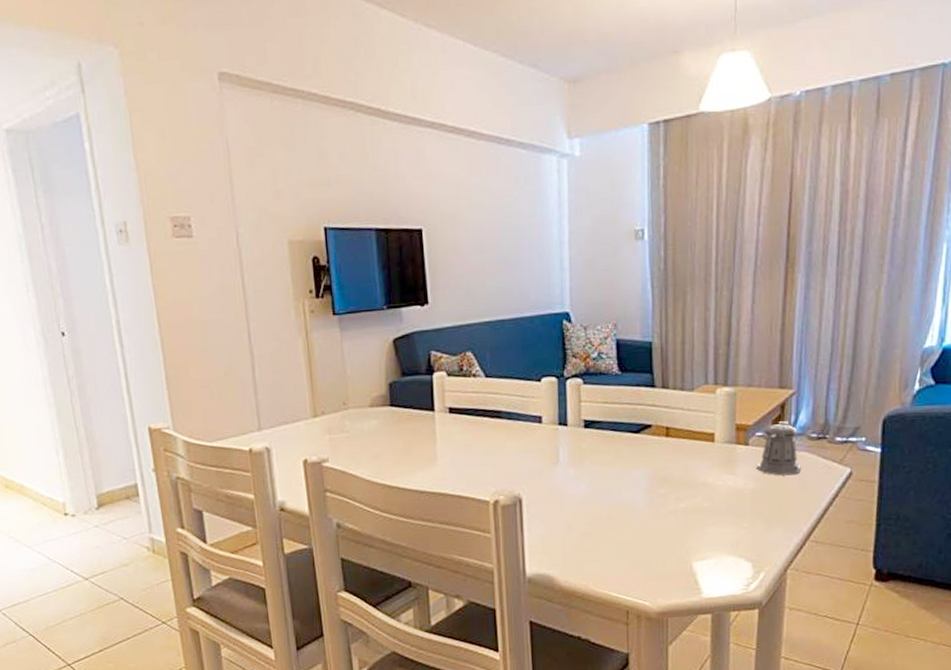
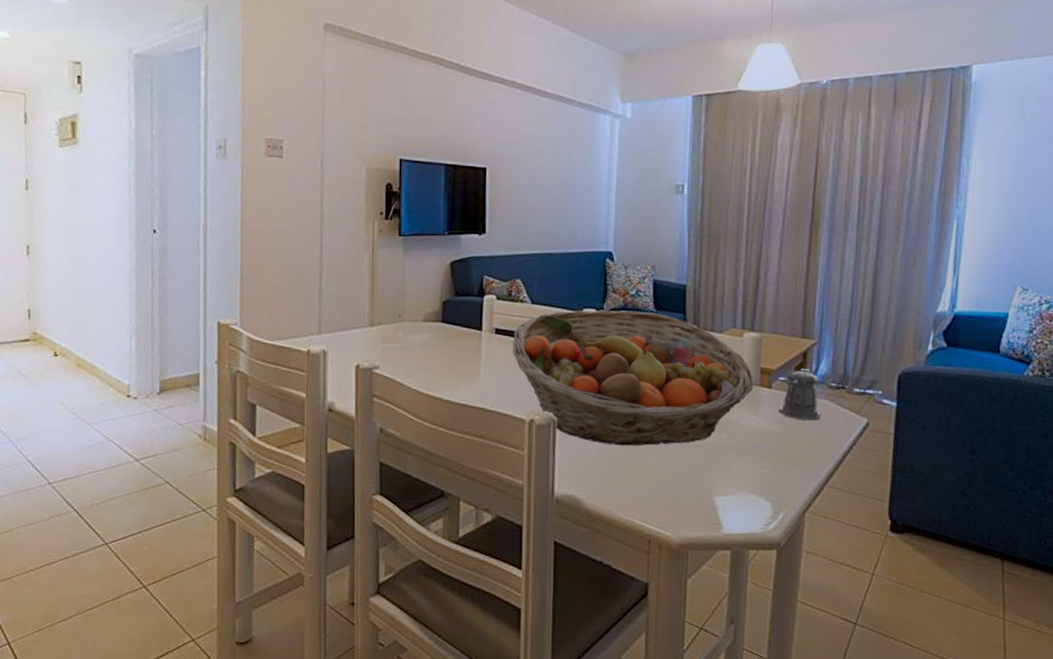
fruit basket: none [468,375,729,519] -> present [512,310,753,446]

